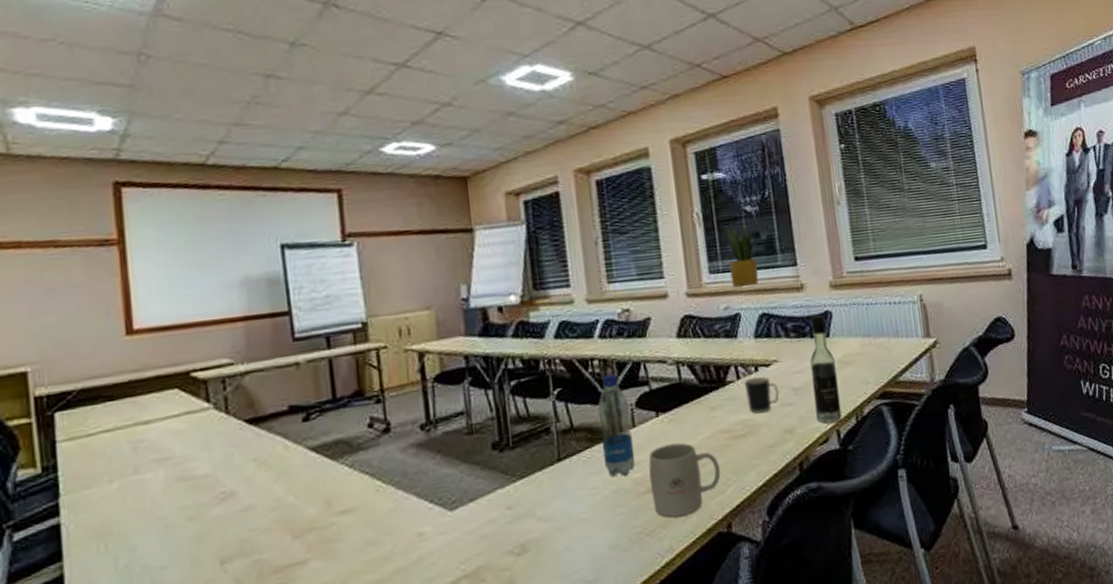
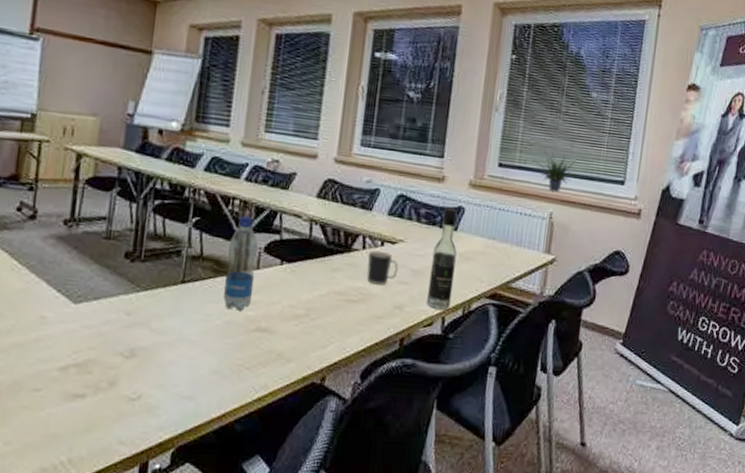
mug: present [648,442,721,518] -> none [258,292,328,360]
planter: present [723,222,759,287] -> none [379,105,413,166]
potted plant: none [887,232,942,274] -> present [532,149,582,193]

